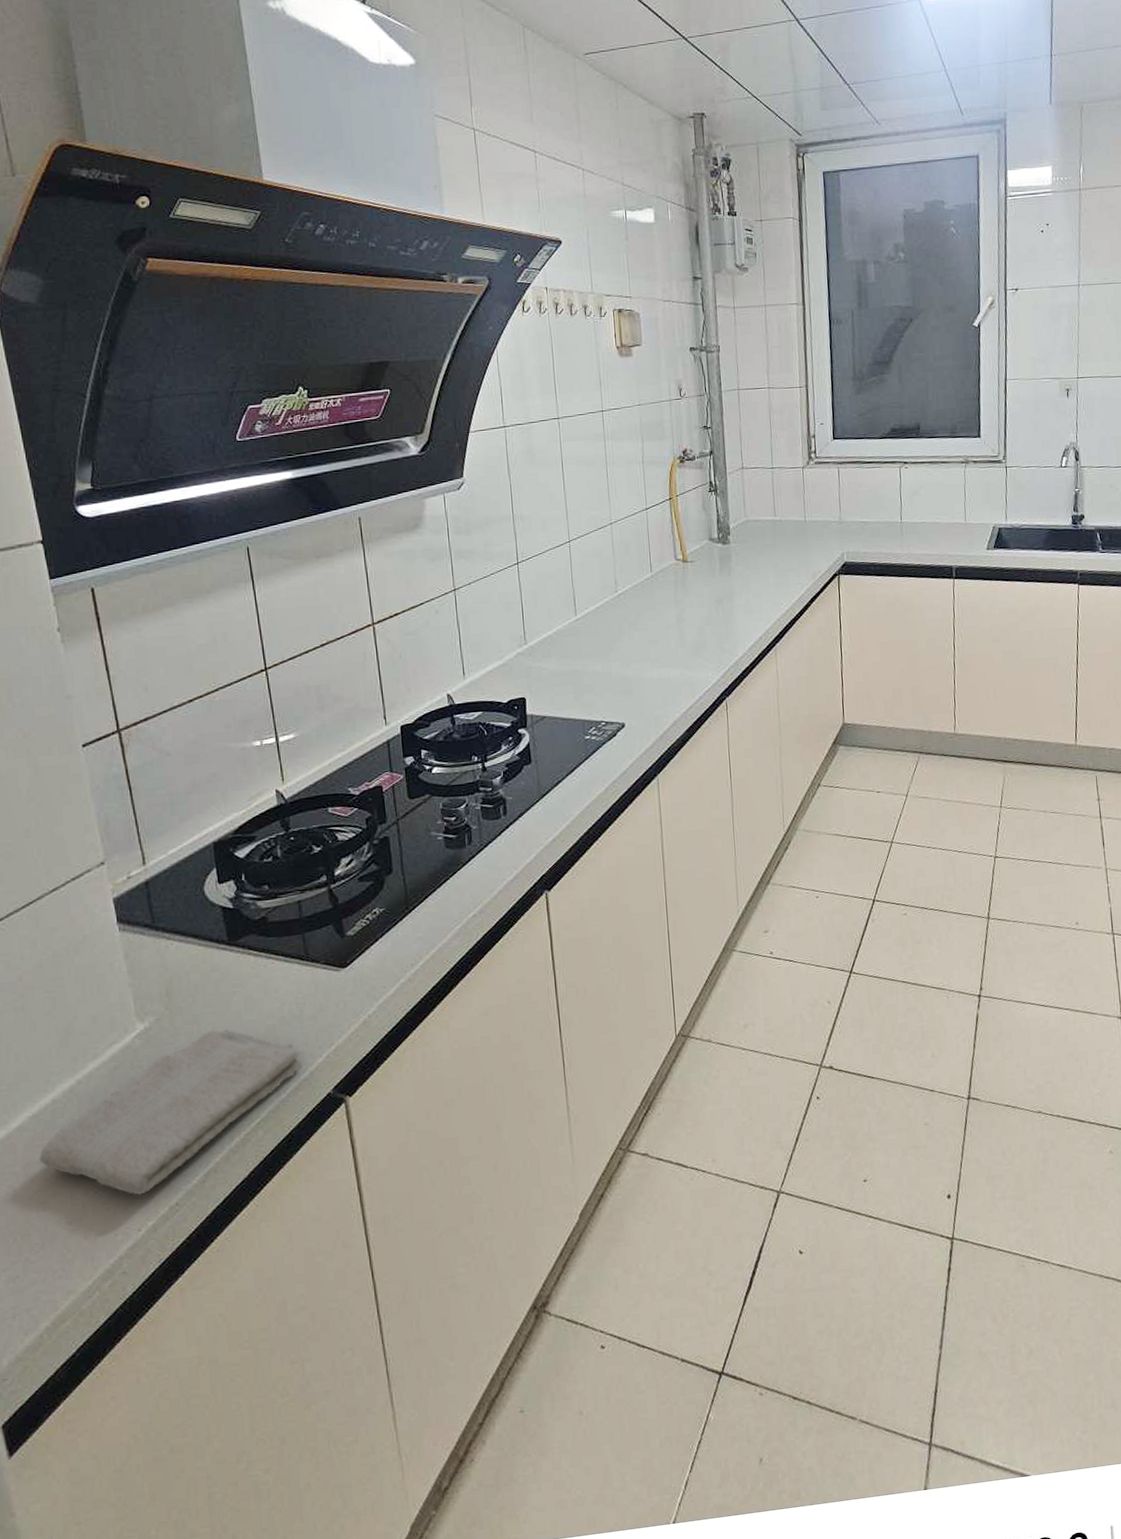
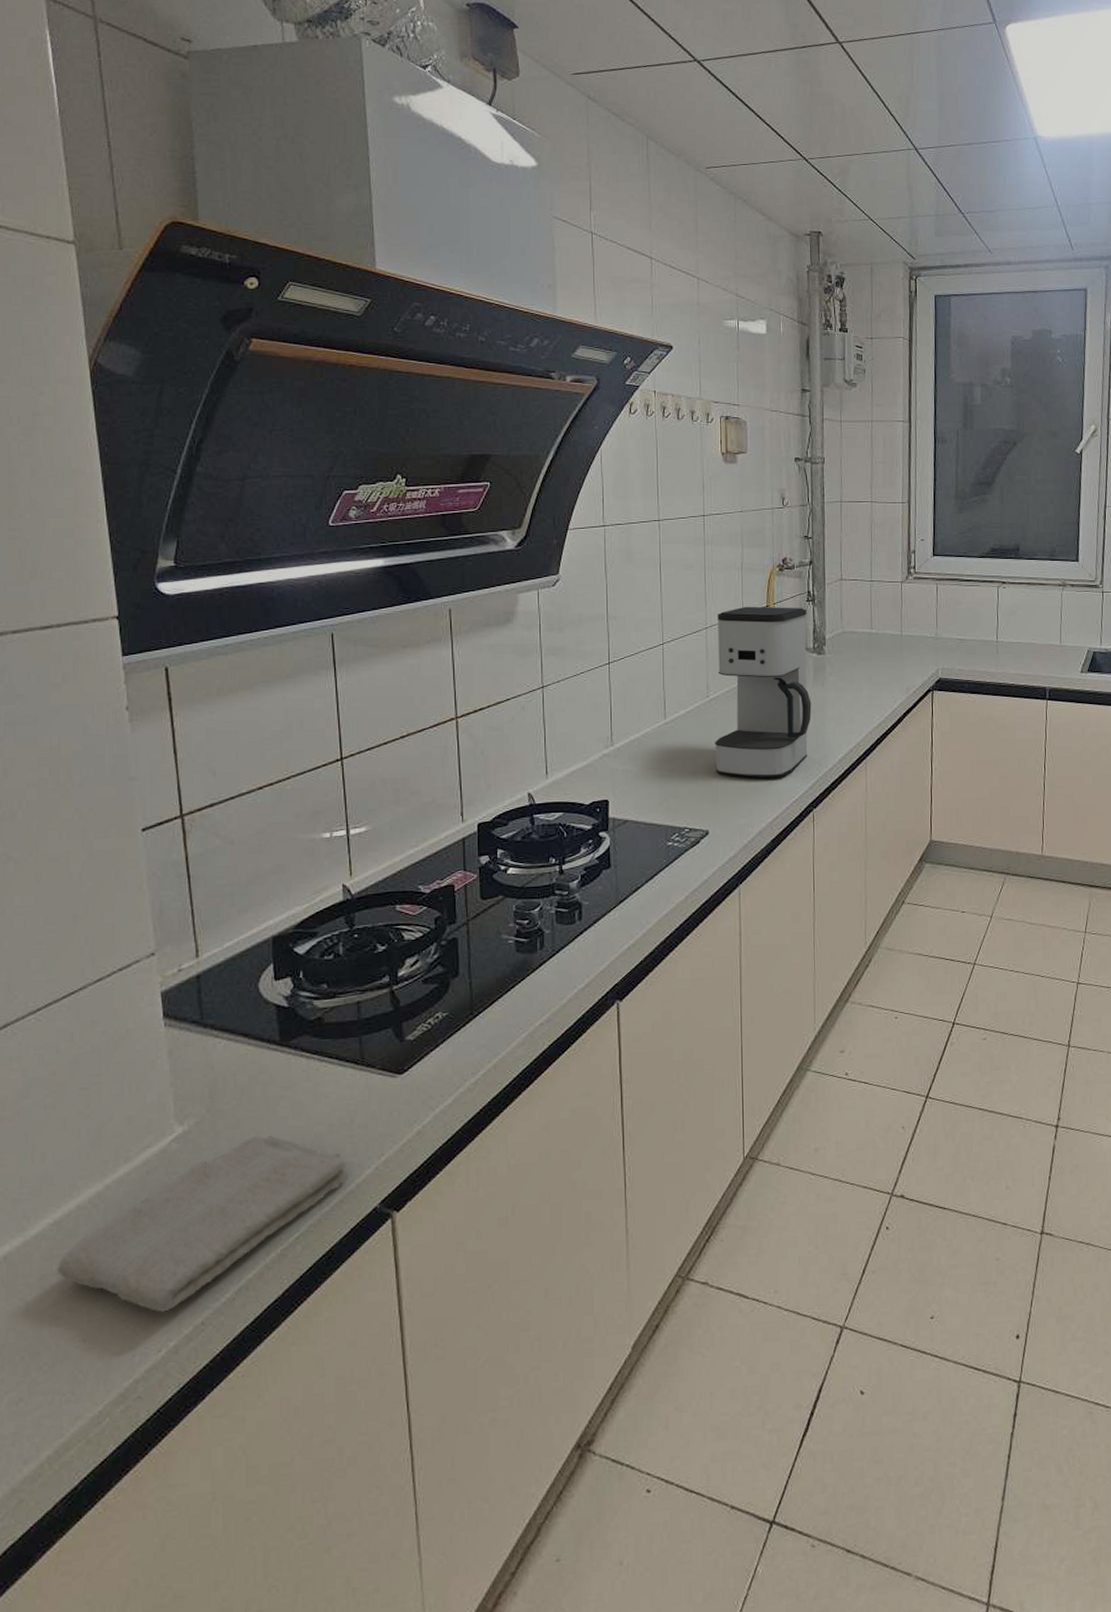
coffee maker: none [621,498,720,670] -> present [714,606,812,778]

